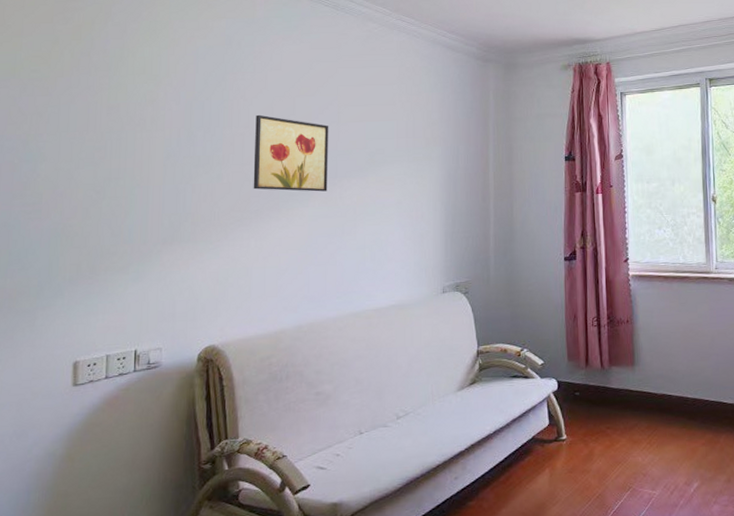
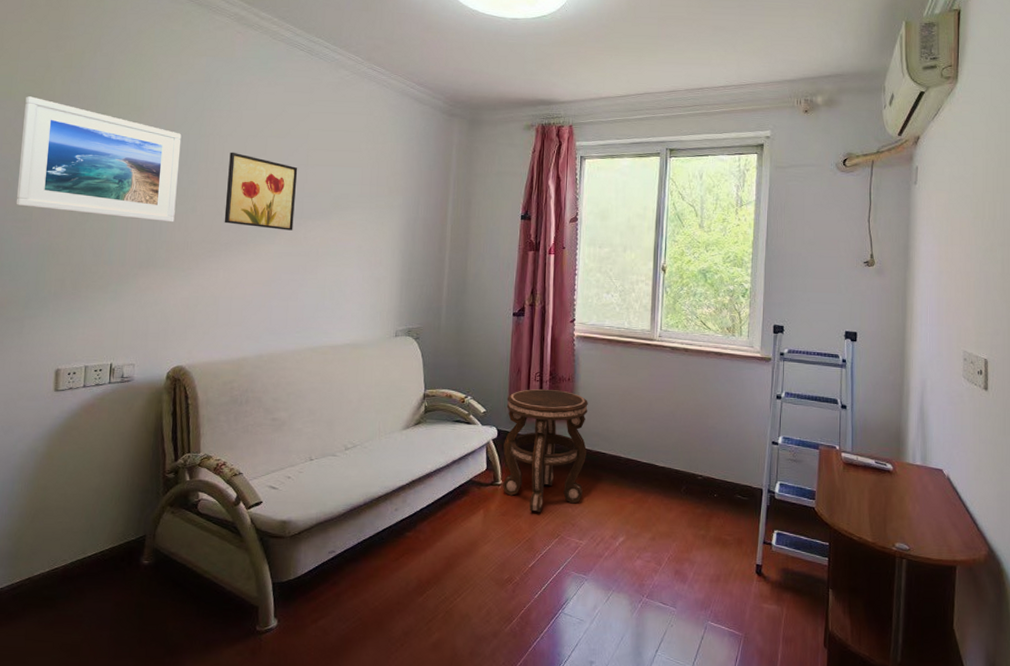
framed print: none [23,72,203,194] -> present [15,96,182,223]
side table: none [565,333,652,466] -> present [502,389,588,513]

